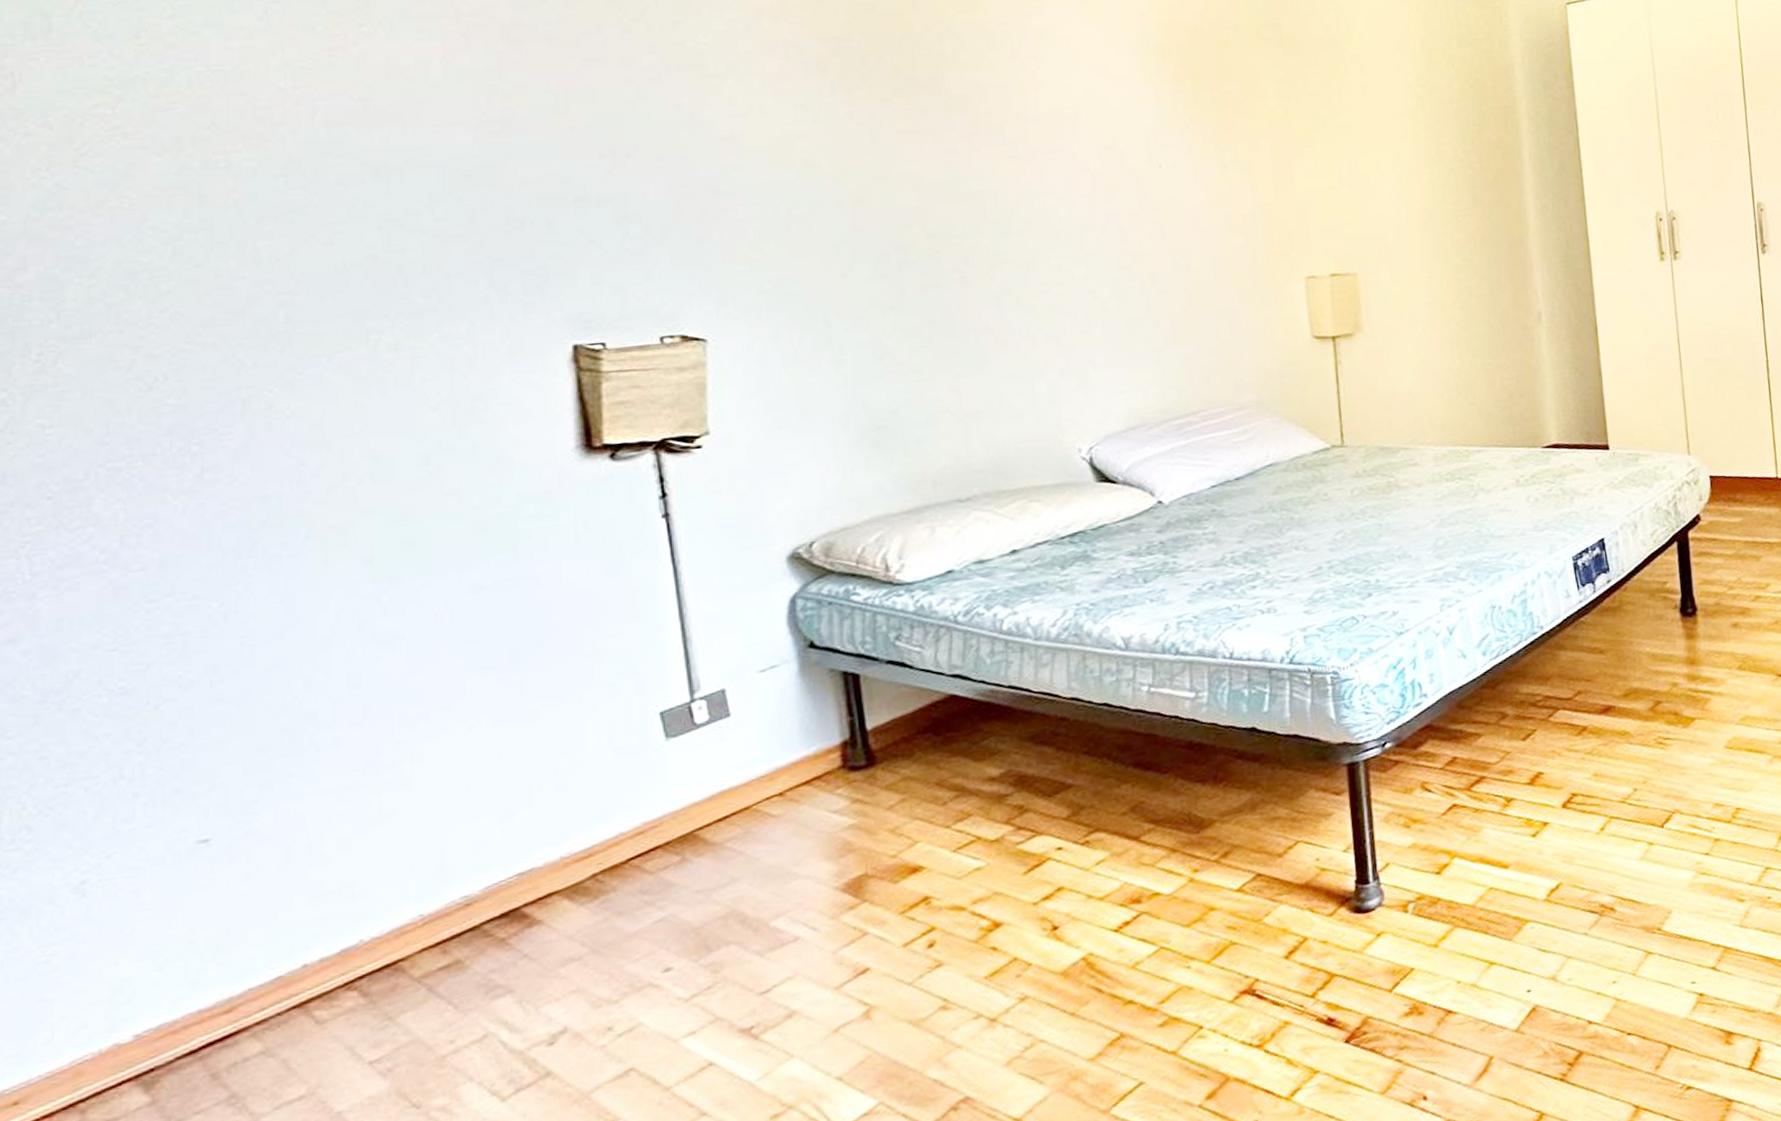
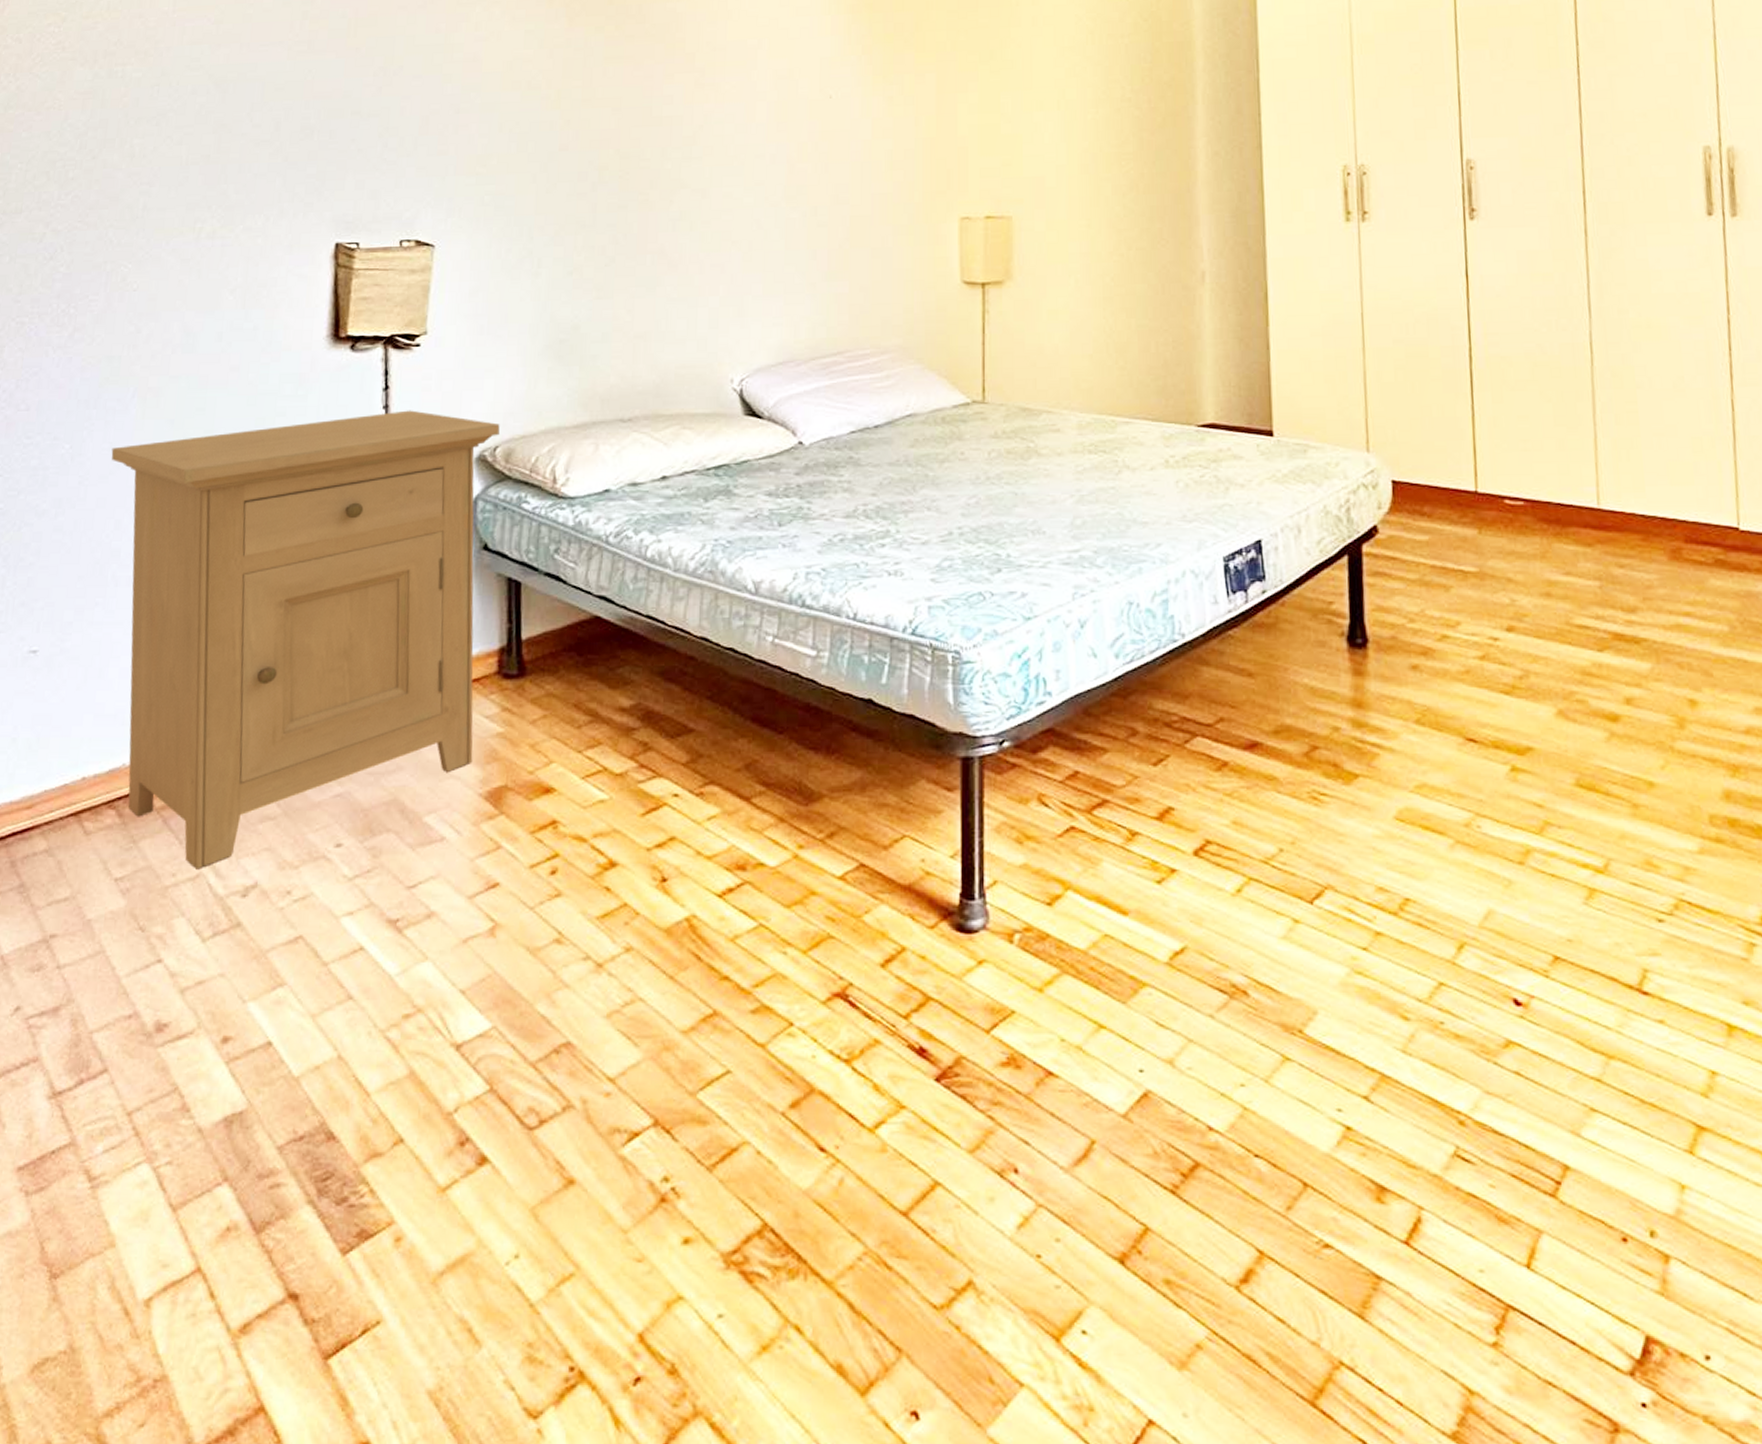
nightstand: none [284,515,823,1031] -> present [111,410,500,870]

